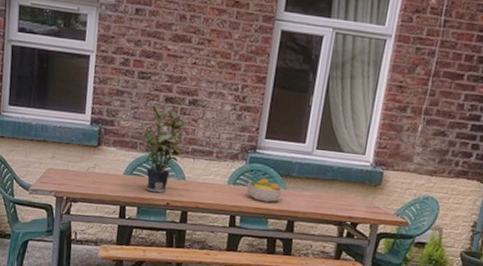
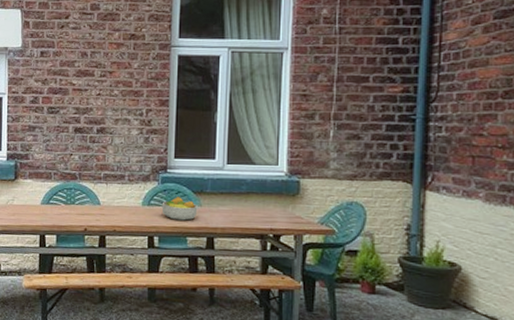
potted plant: present [141,105,189,194] -> none [55,136,98,220]

